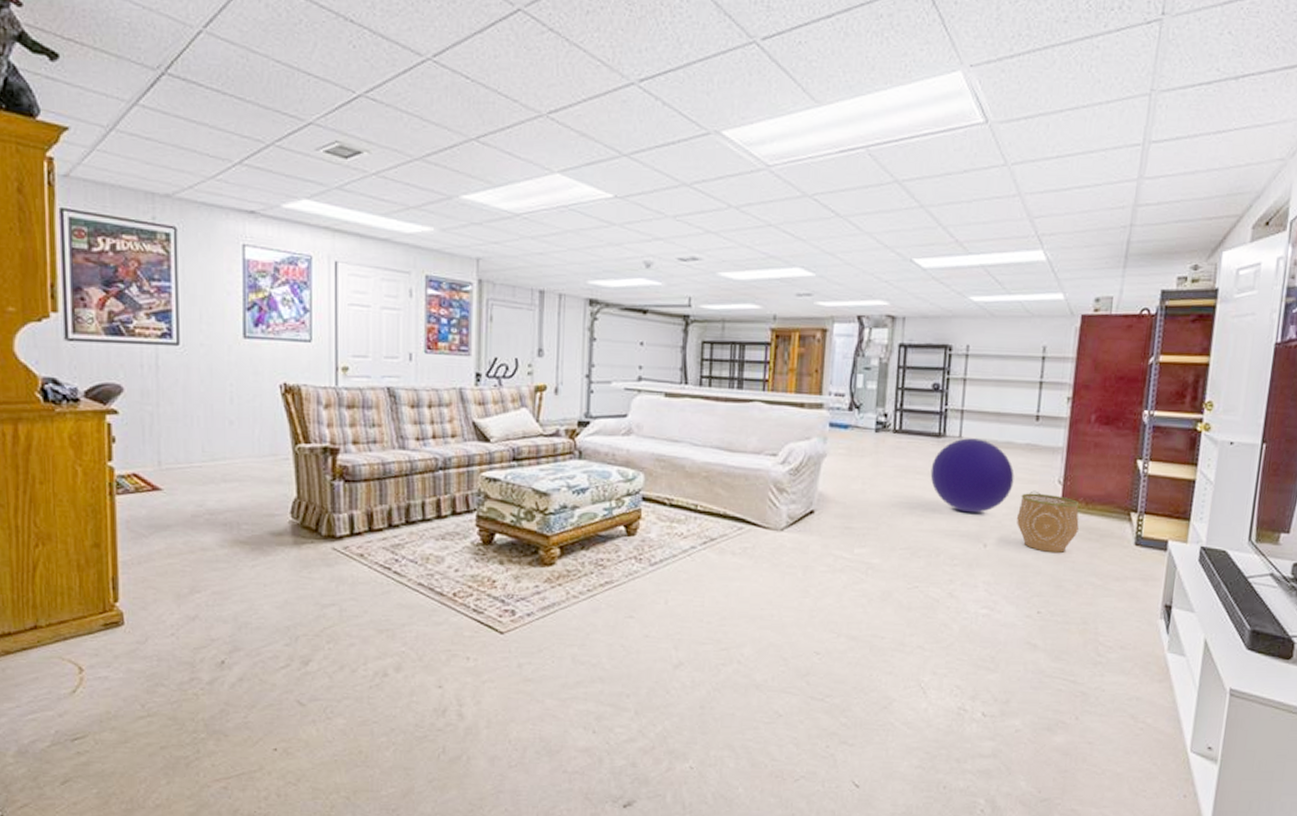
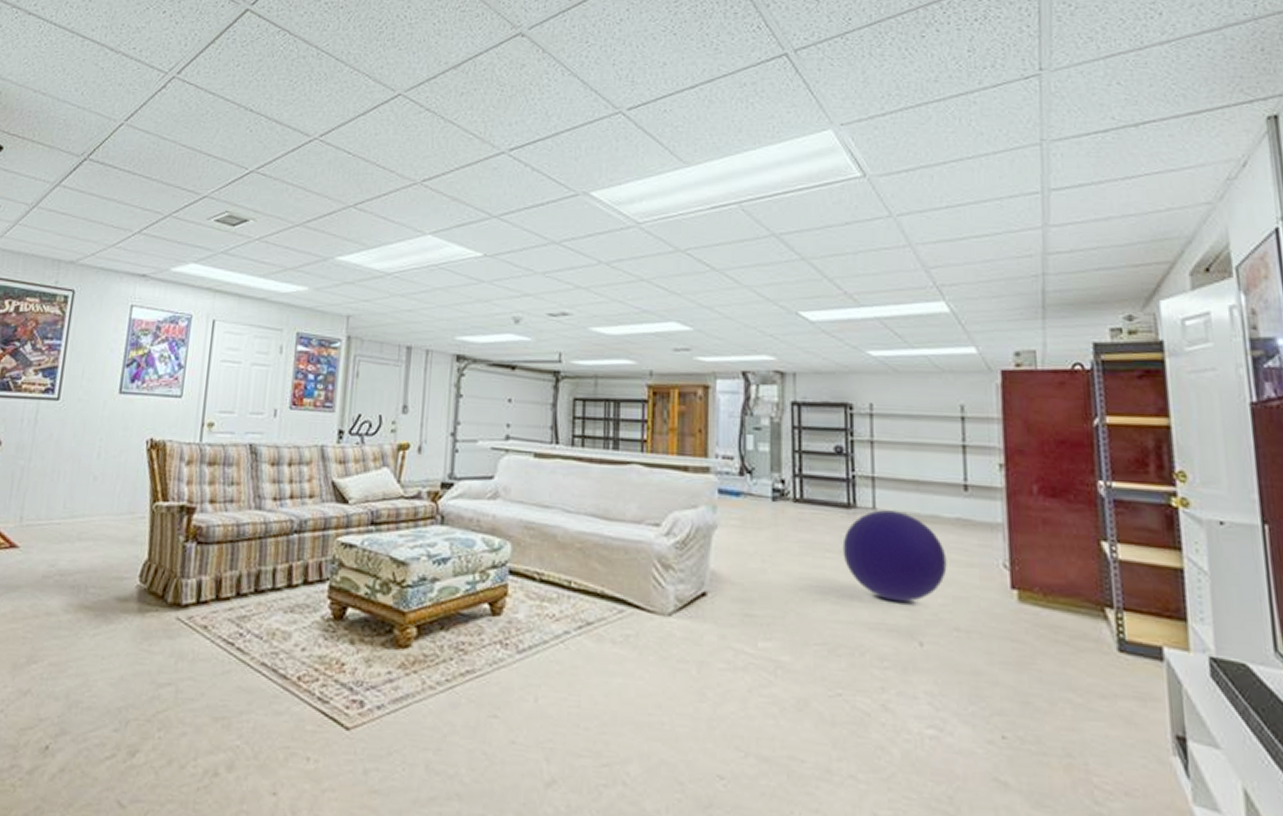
basket: present [1016,490,1080,554] -> none [956,576,1039,659]

